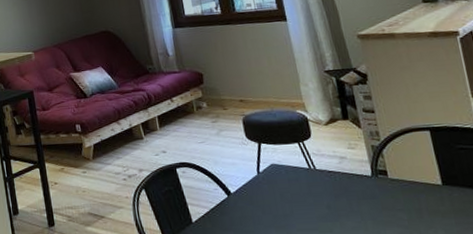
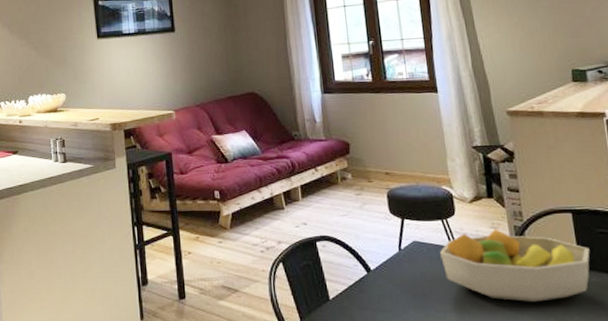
fruit bowl: none [297,149,452,219] -> present [439,229,590,302]

